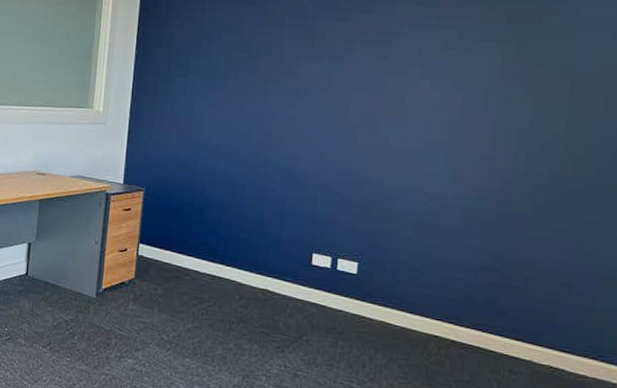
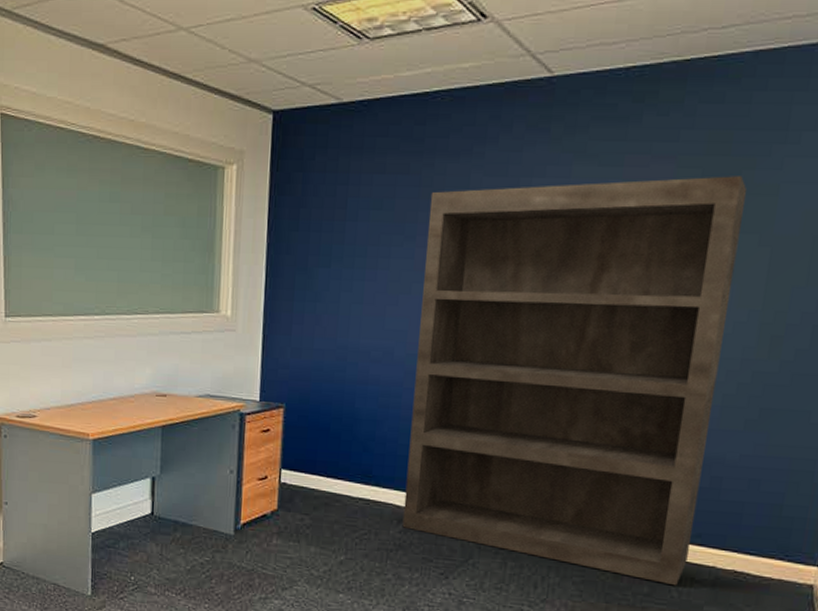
bookshelf: none [243,19,548,376] -> present [402,176,748,586]

